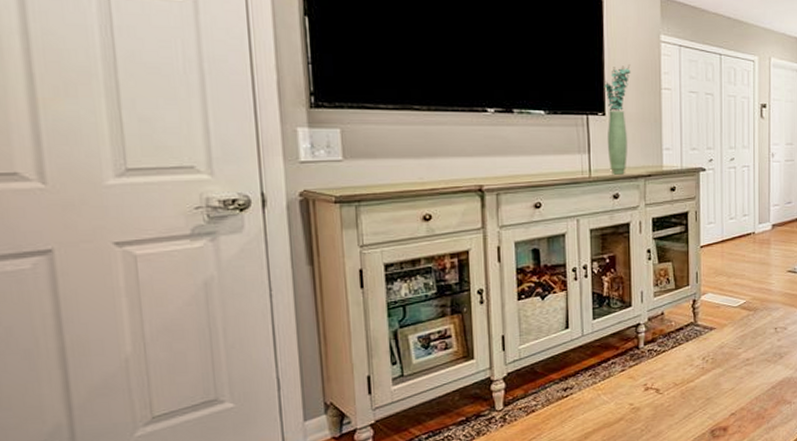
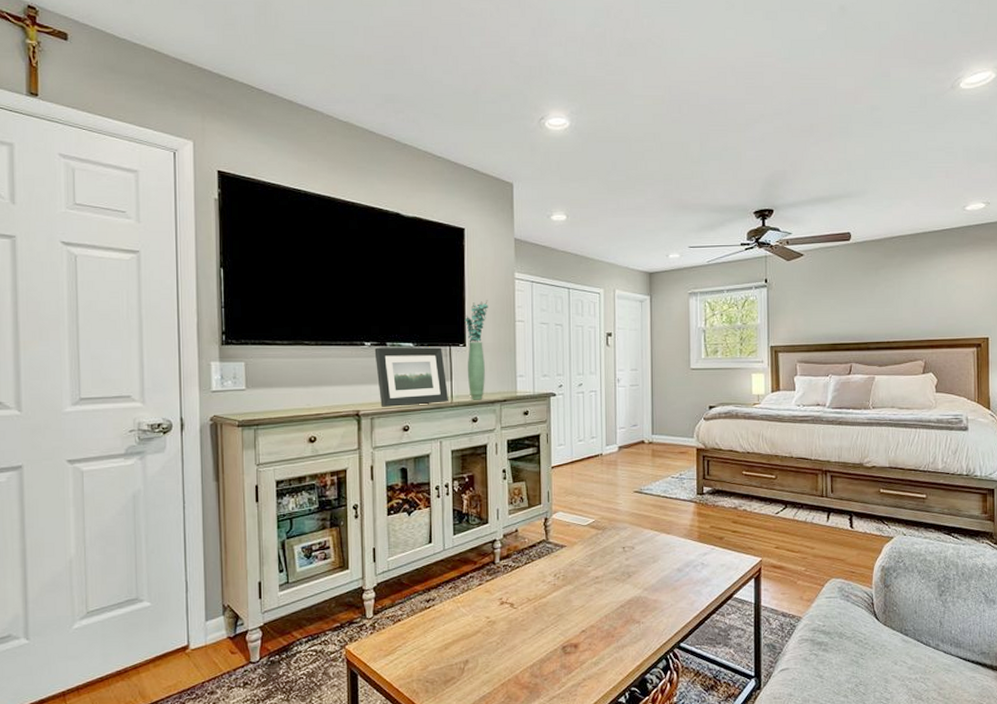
picture frame: none [499,114,587,182] -> present [374,347,449,407]

